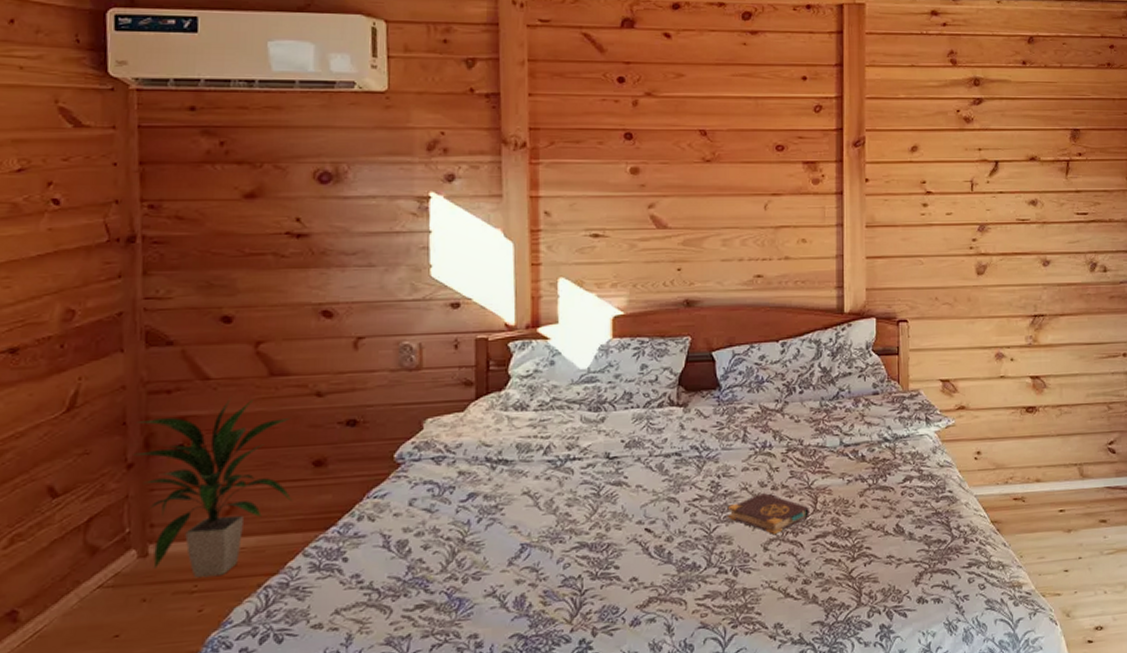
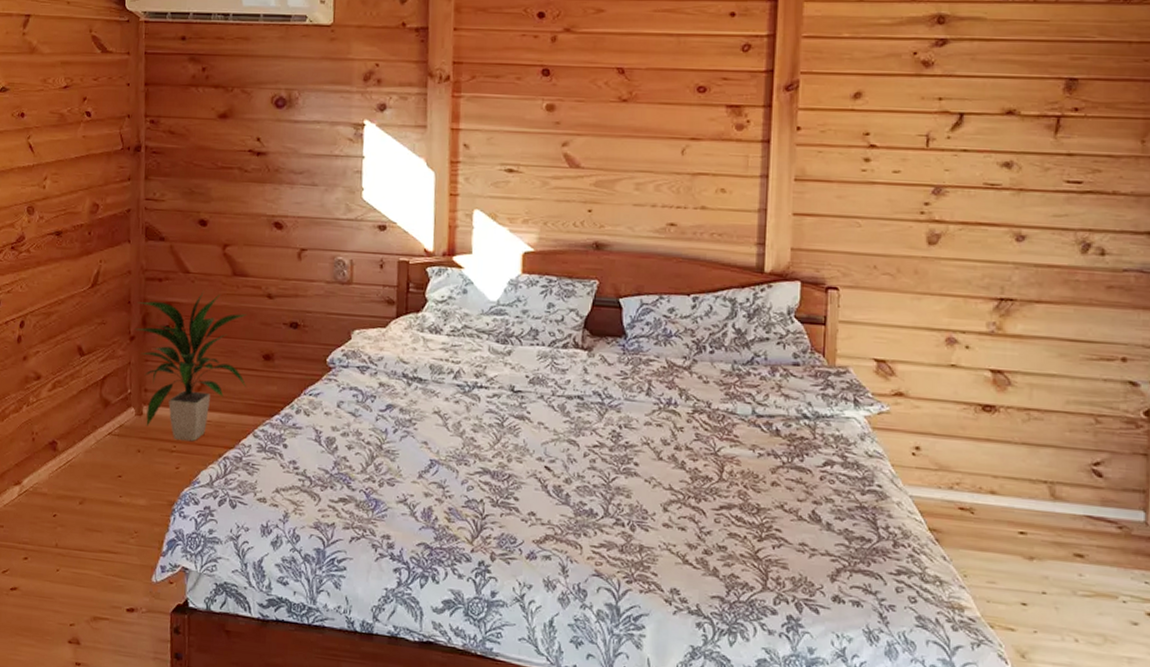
book: present [727,492,809,534] -> none [627,450,714,496]

